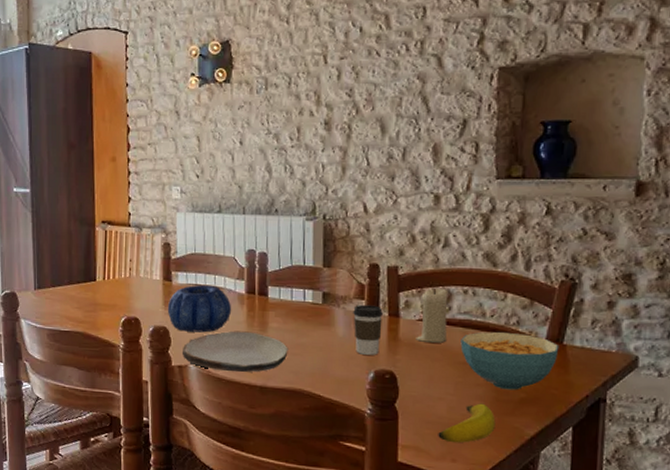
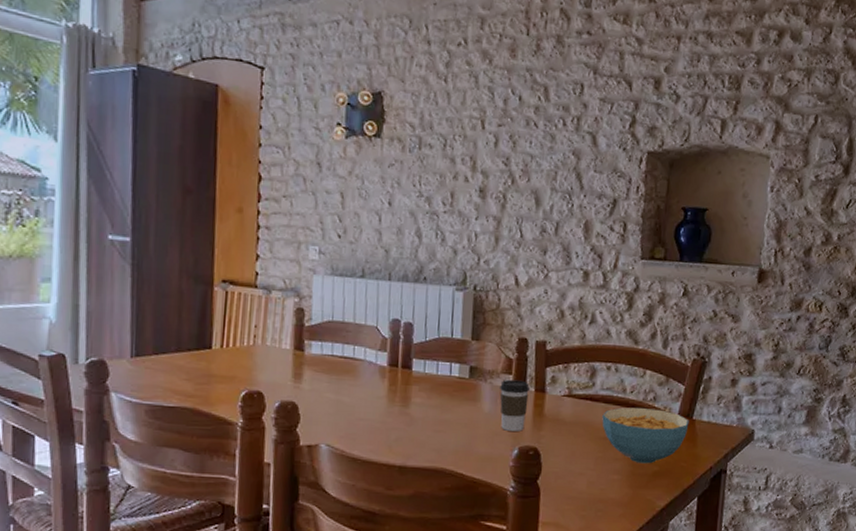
decorative bowl: present [167,284,232,333] -> none [297,355,372,409]
plate: present [181,331,288,373] -> none [312,406,431,452]
candle: present [416,287,449,343] -> none [560,363,593,419]
banana: present [438,403,496,443] -> none [577,477,631,518]

